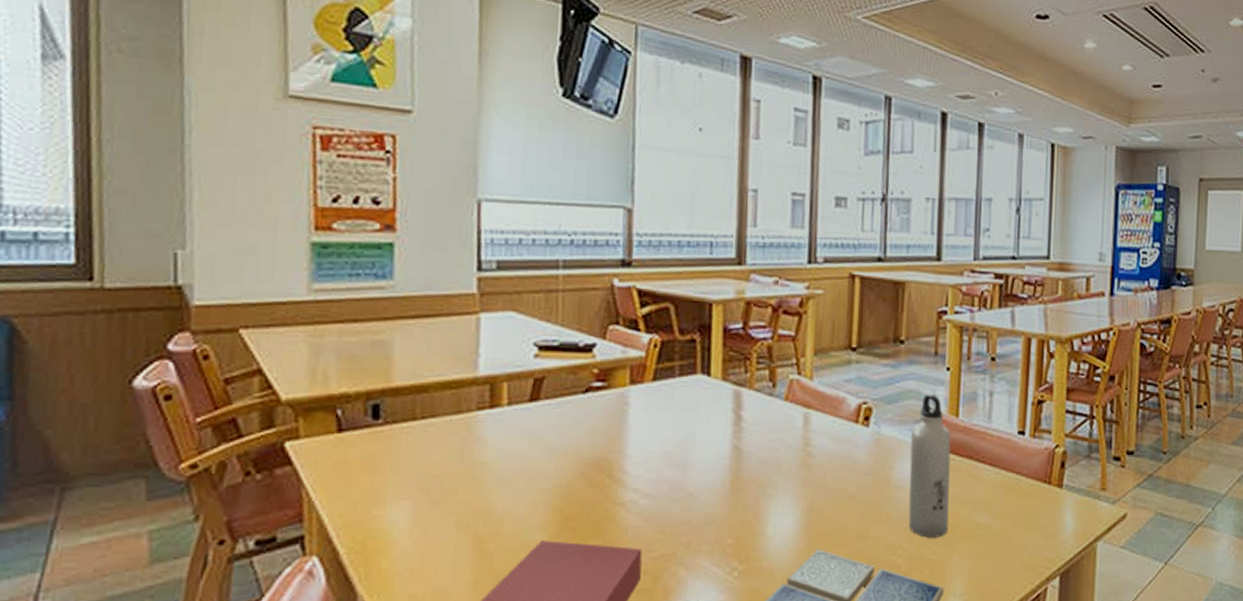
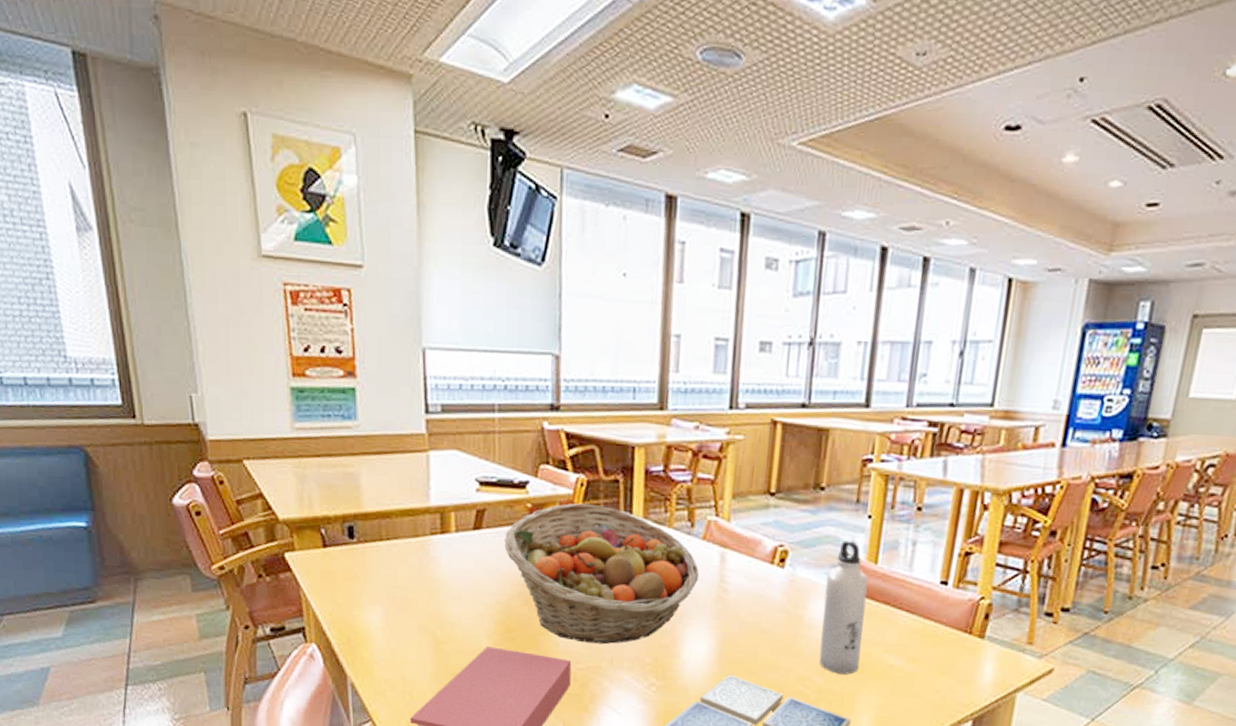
fruit basket: none [565,366,782,527] -> present [504,503,699,645]

